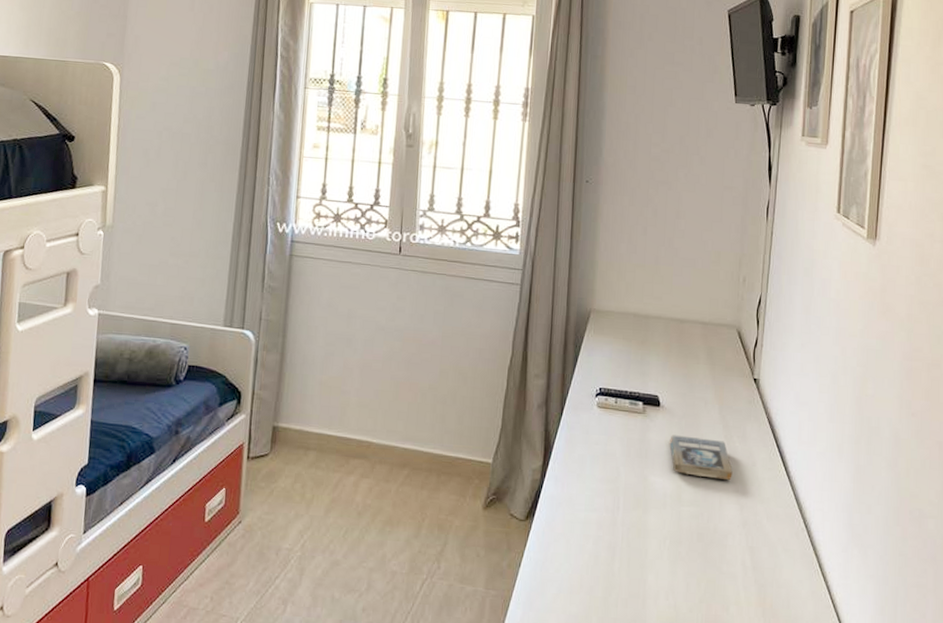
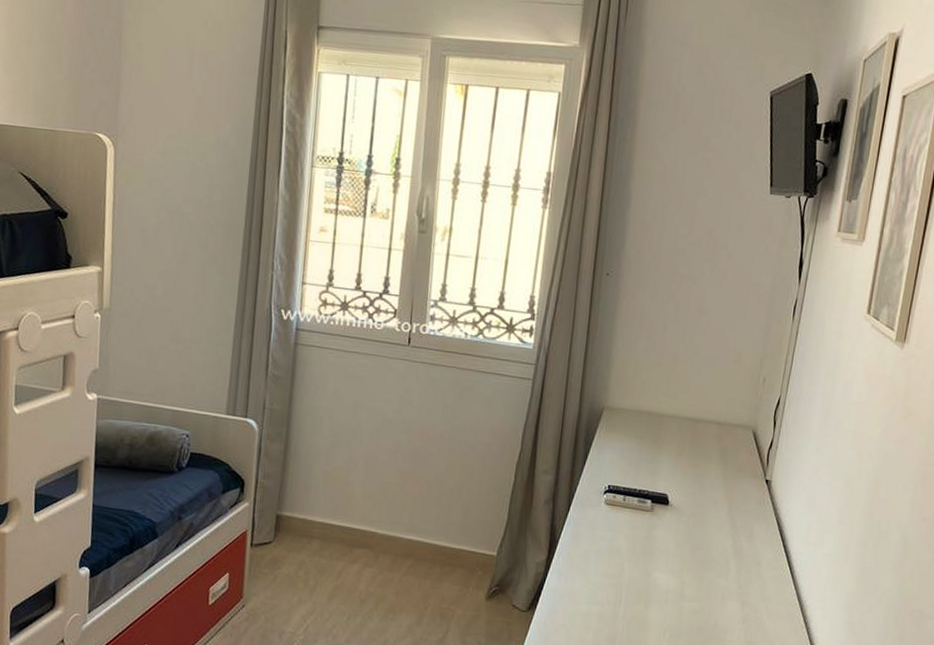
book: present [669,435,733,481] -> none [675,533,737,579]

